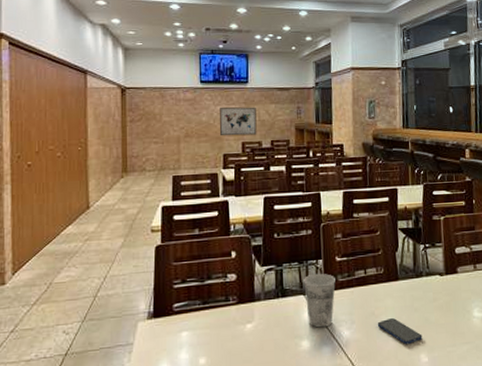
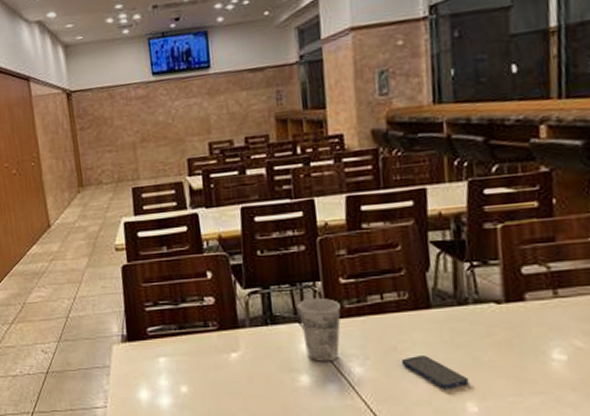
wall art: present [219,107,257,136] -> none [178,96,226,138]

